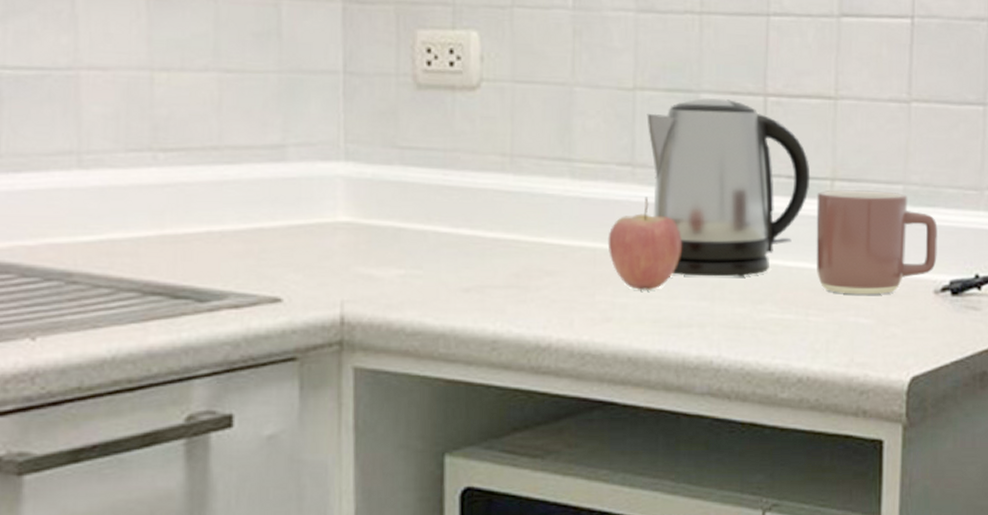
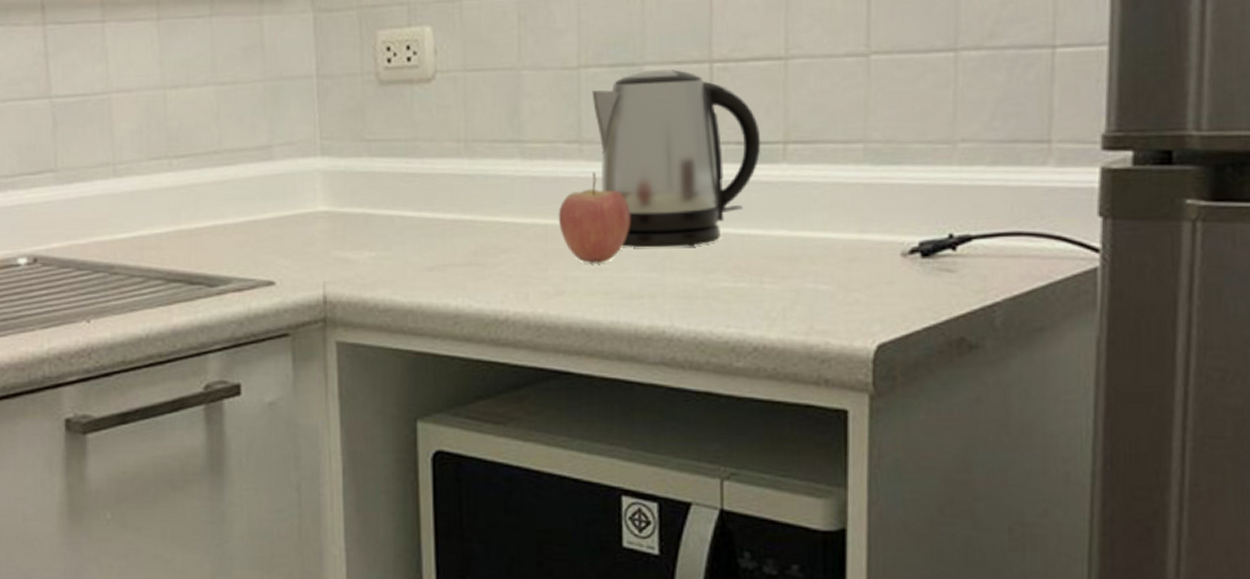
mug: present [816,190,938,295] -> none [768,151,904,260]

